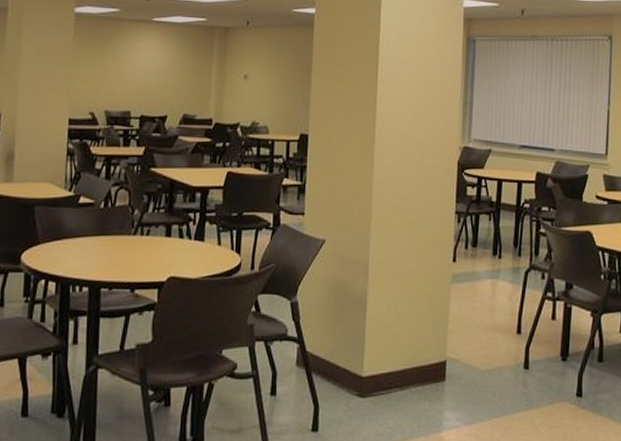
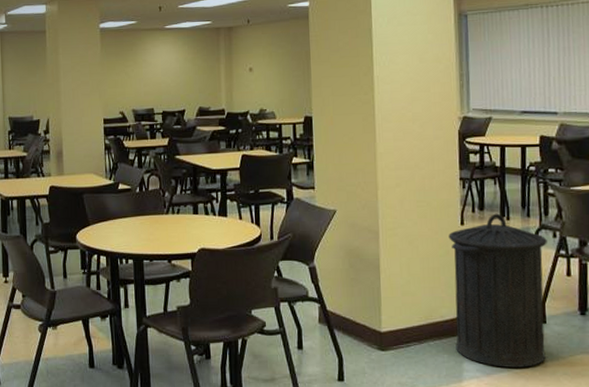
trash can: none [438,251,536,416] -> present [448,213,547,368]

